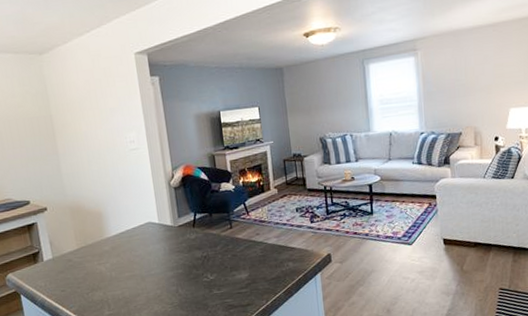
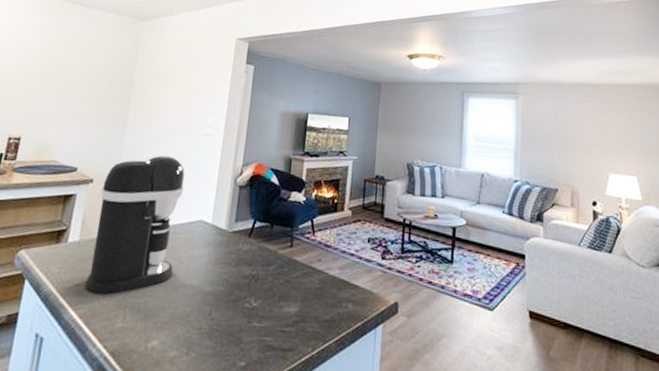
coffee maker: none [56,174,138,295] -> present [84,155,185,295]

